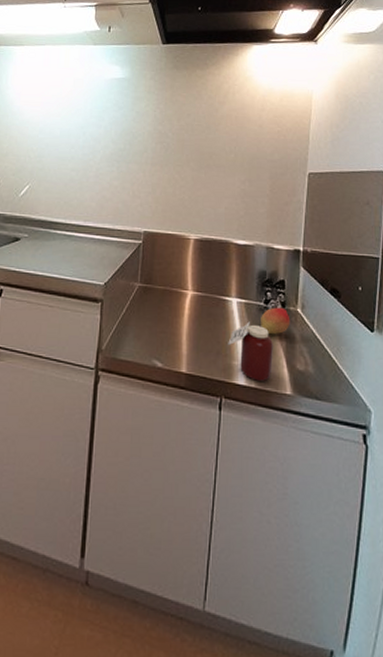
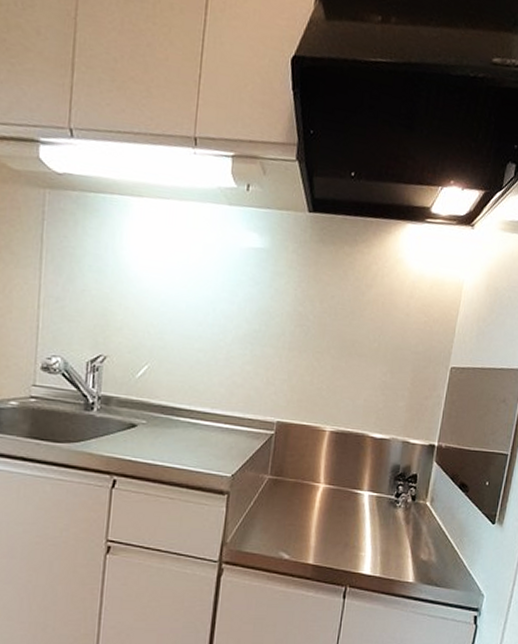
jar: present [228,321,273,381] -> none [356,514,400,570]
fruit: present [261,307,291,335] -> none [390,500,419,527]

